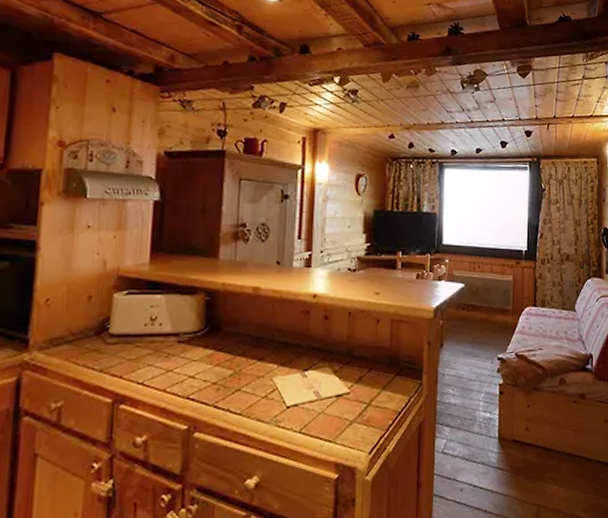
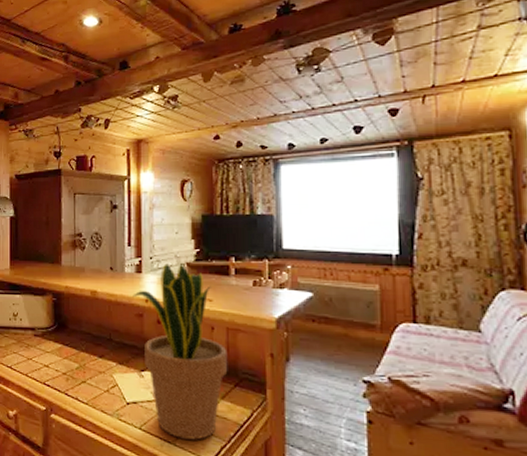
potted plant: none [300,257,391,436] -> present [133,263,228,440]

